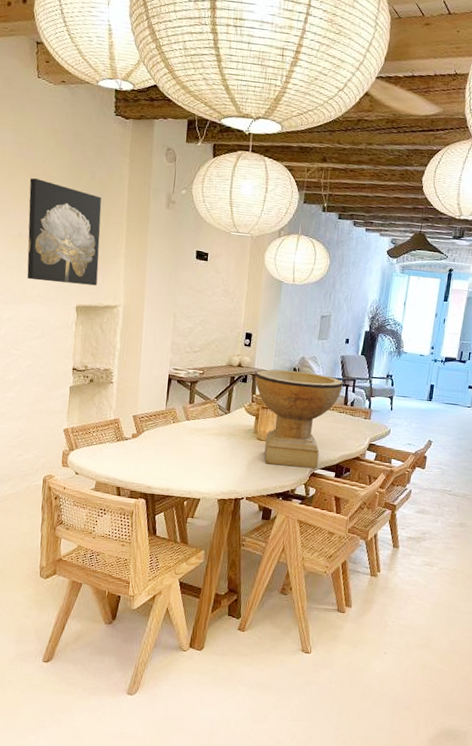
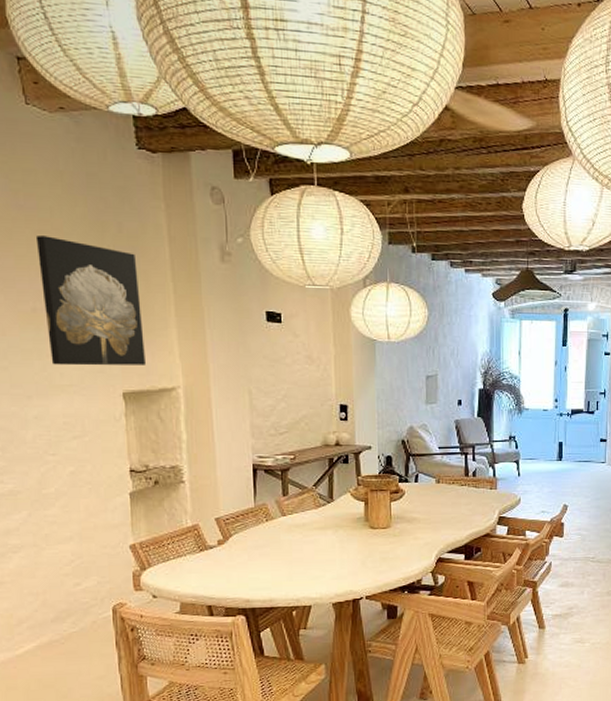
decorative bowl: present [255,369,344,469] -> none [358,443,462,555]

